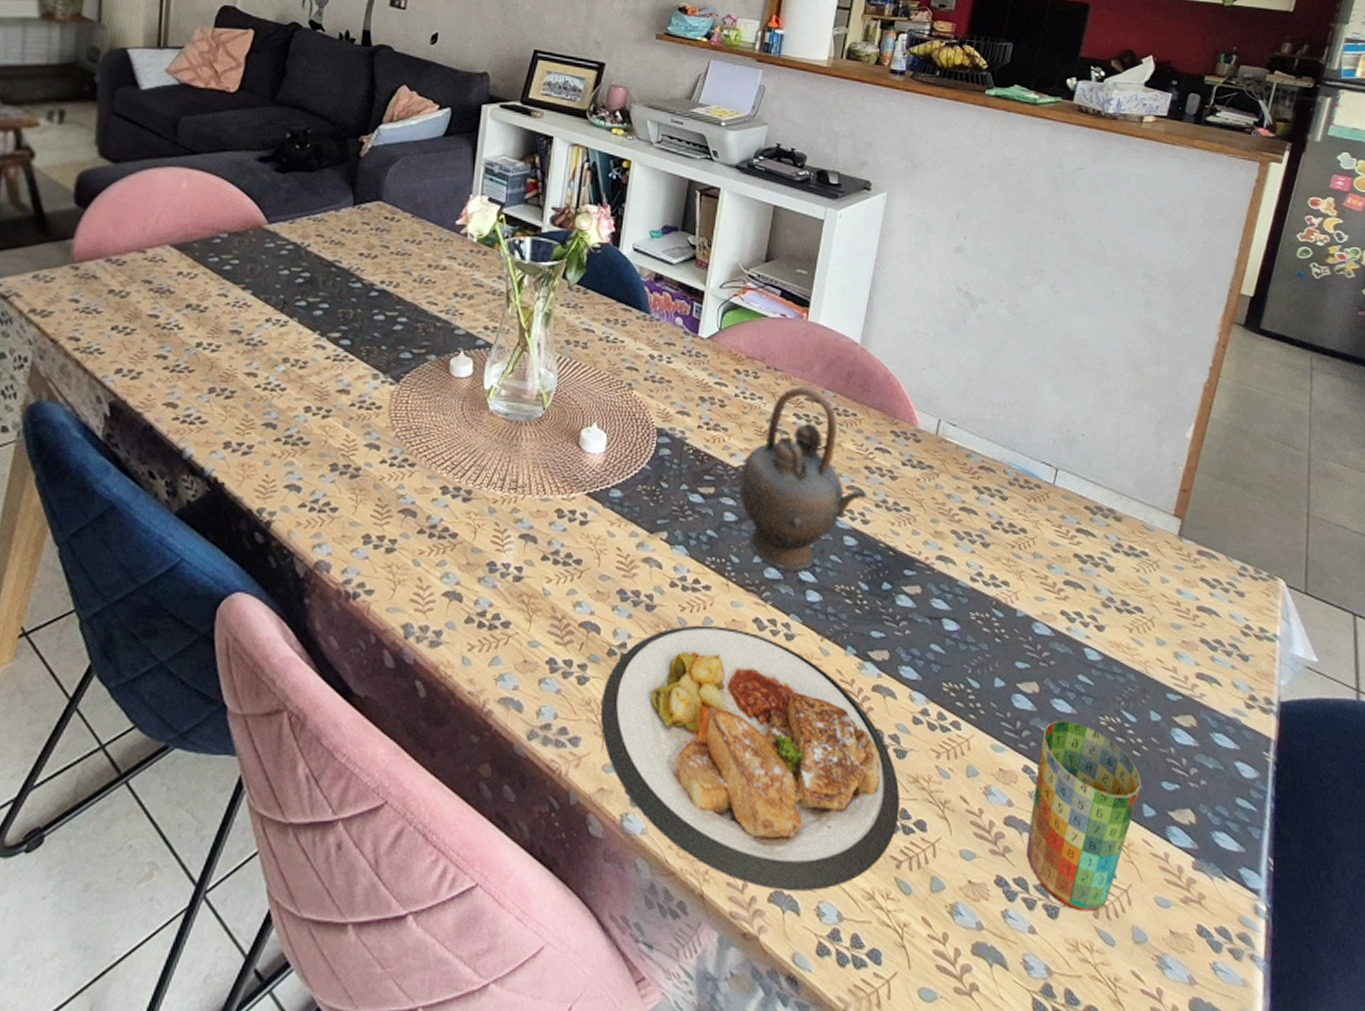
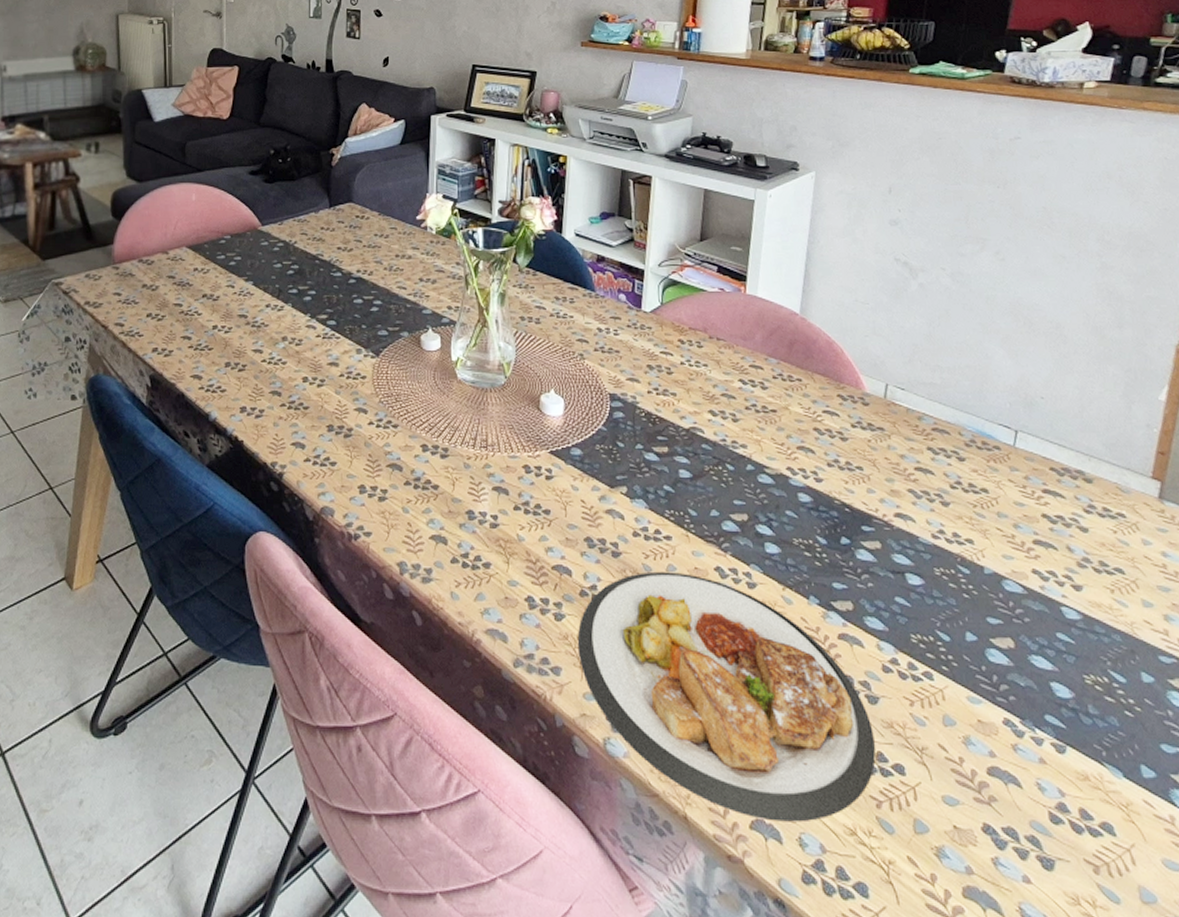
teapot: present [740,386,868,571] -> none [692,354,819,524]
cup: present [1026,720,1141,911] -> none [1013,676,1137,867]

